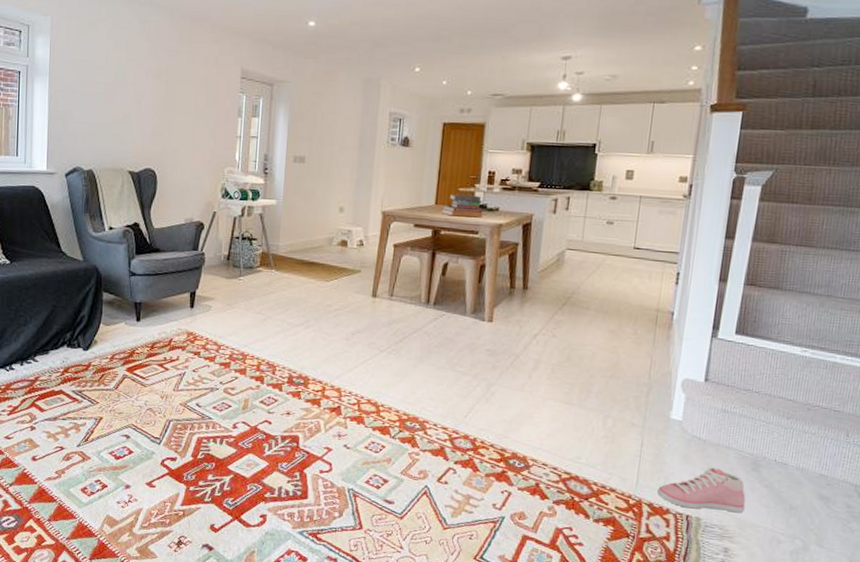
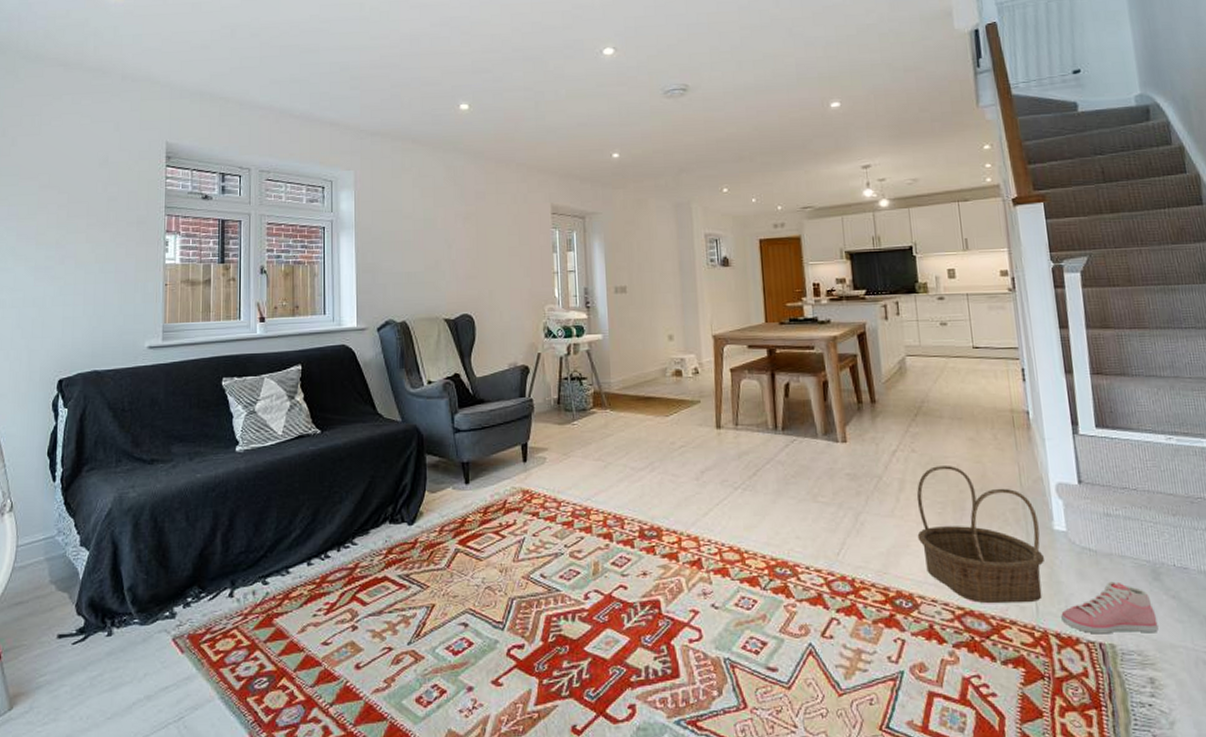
books: present [442,193,483,218] -> none [773,309,815,333]
basket: none [541,352,658,476] -> present [916,466,1045,604]

